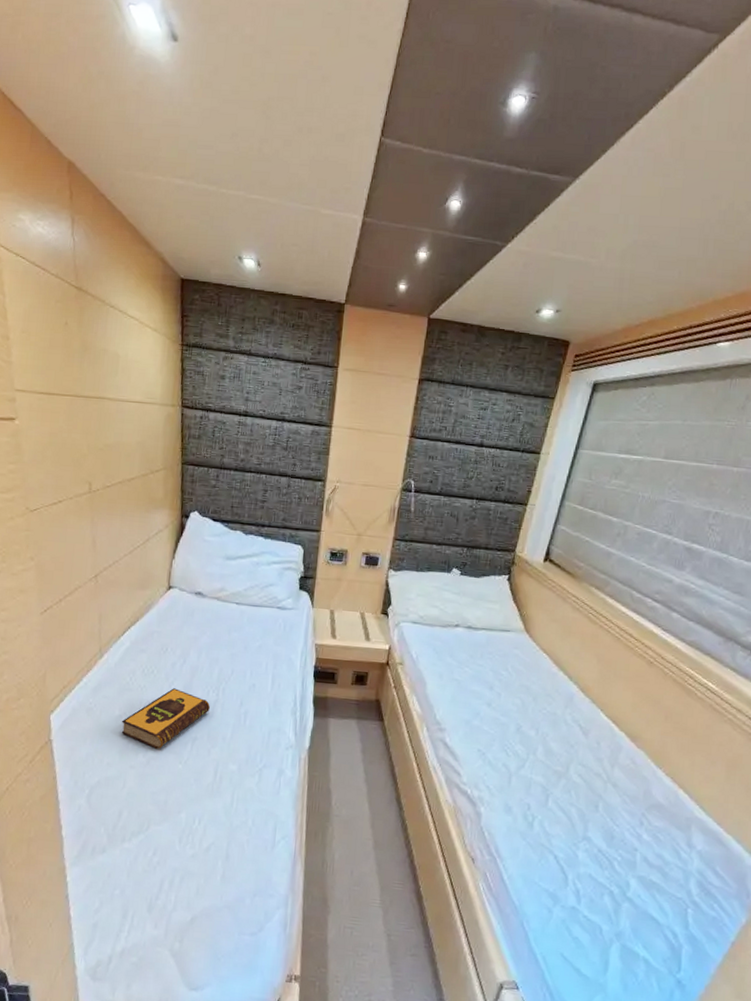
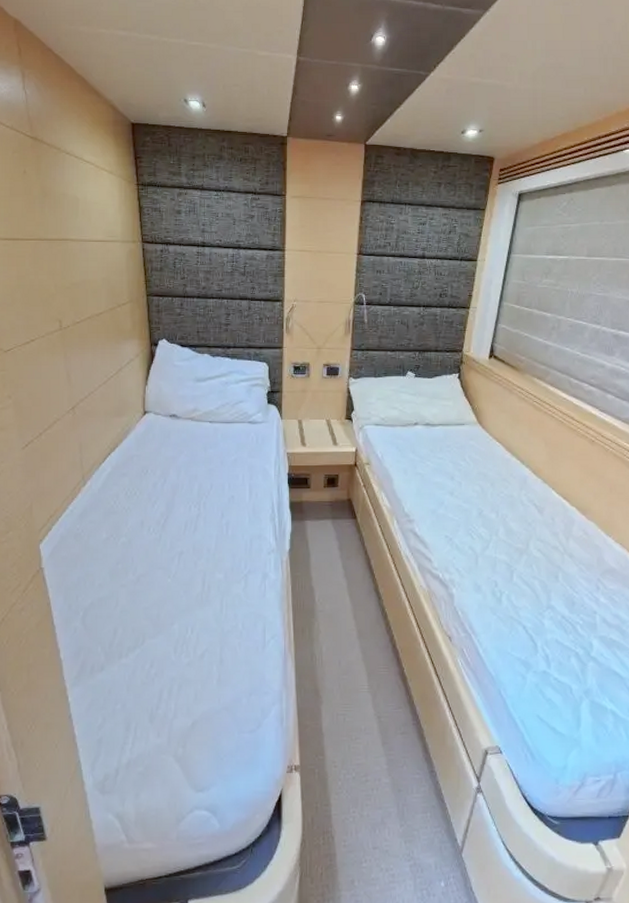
hardback book: present [121,688,210,749] -> none [109,507,193,566]

